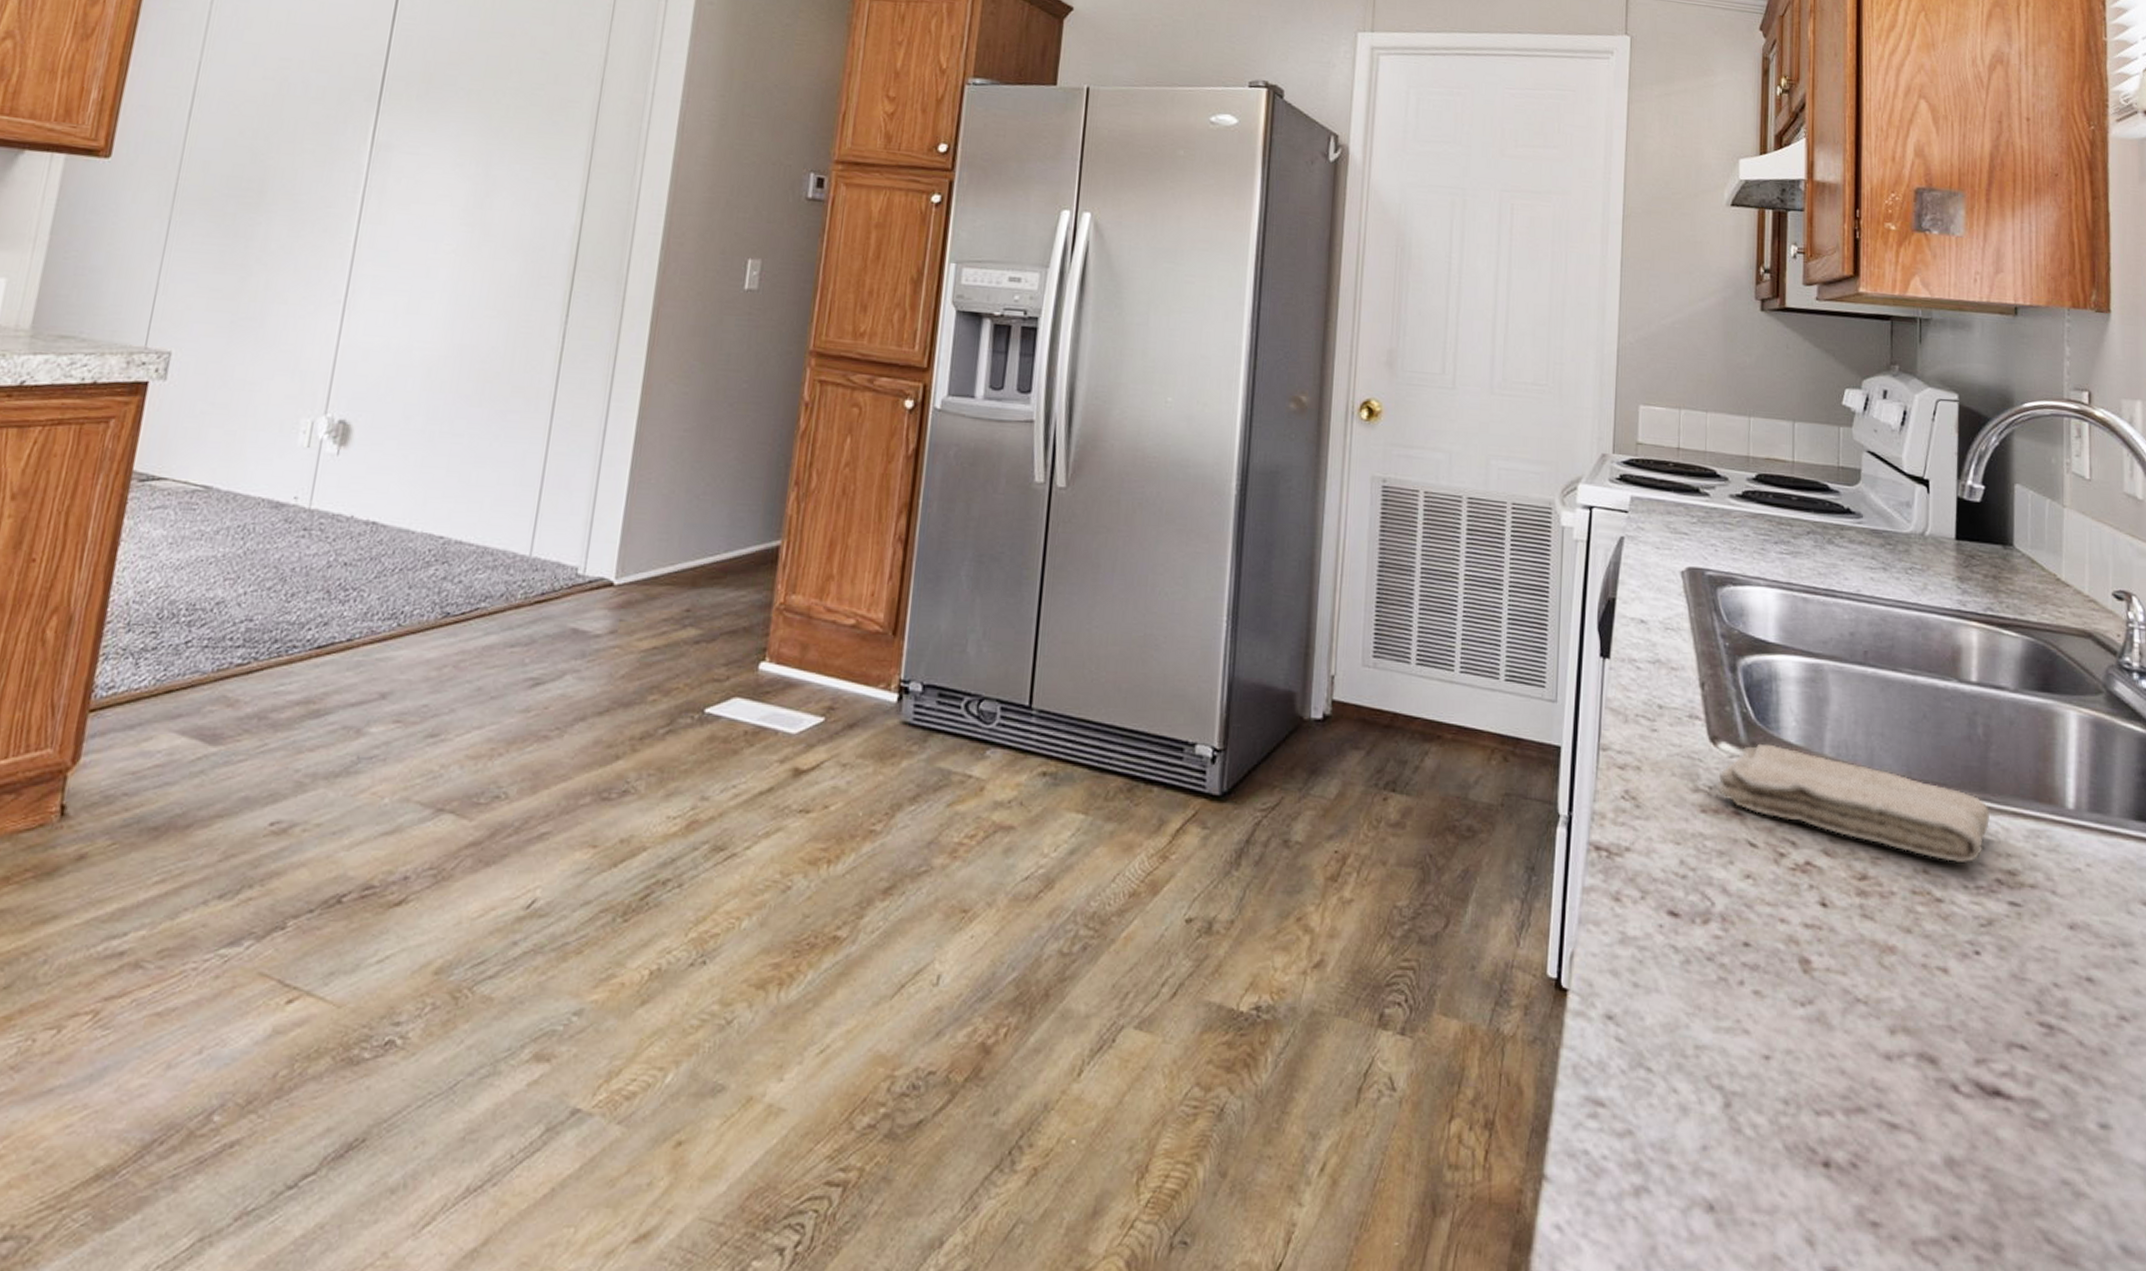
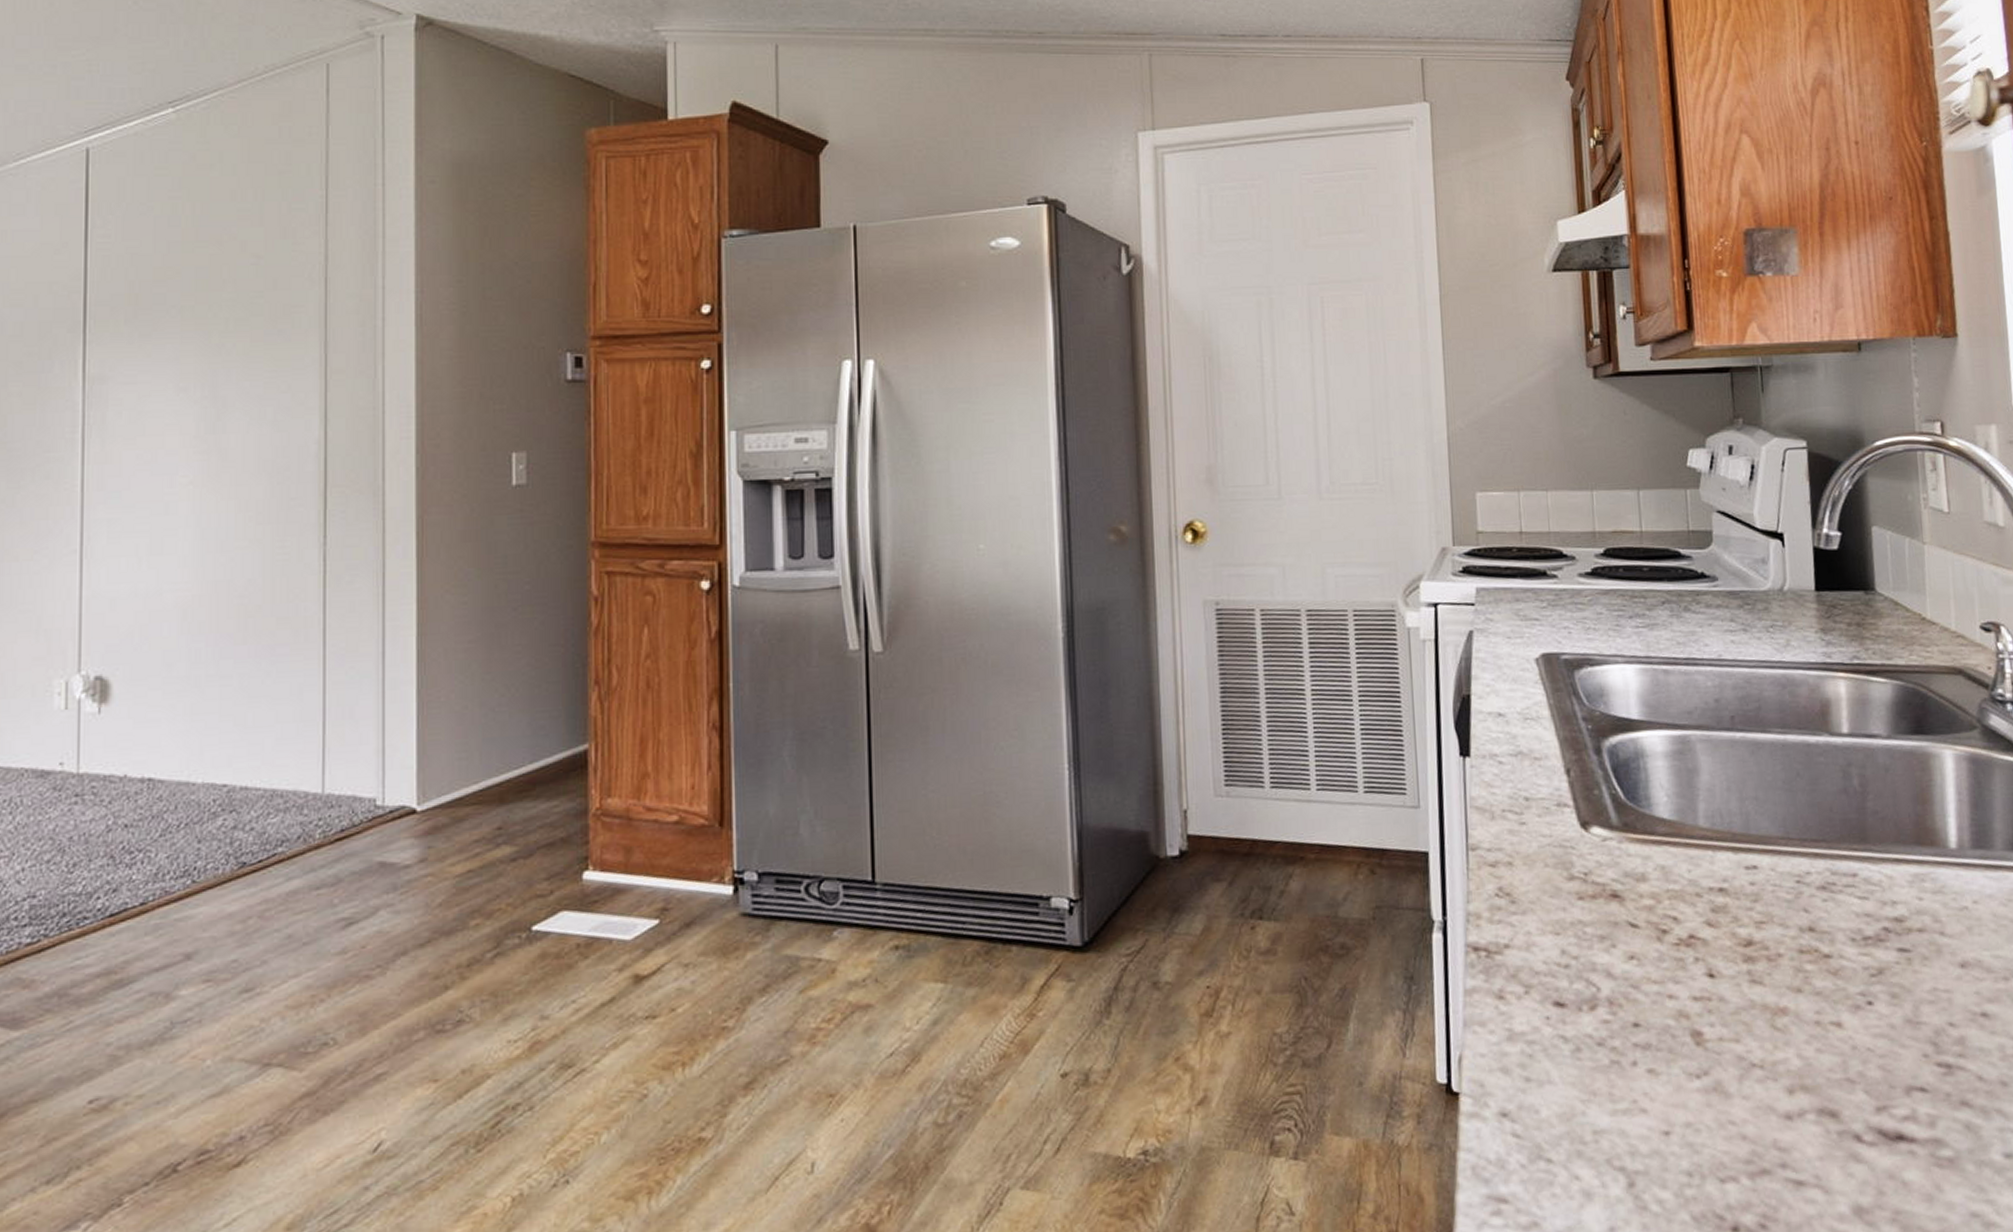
washcloth: present [1718,743,1989,862] -> none [1593,822,1872,917]

